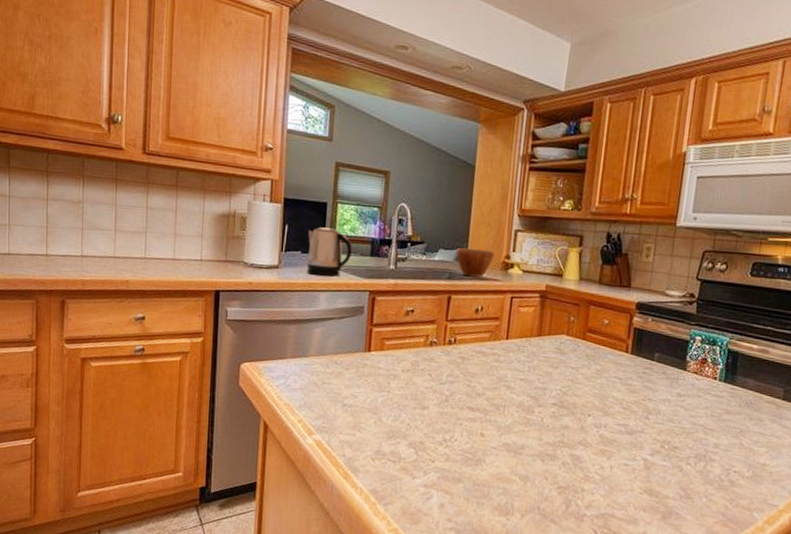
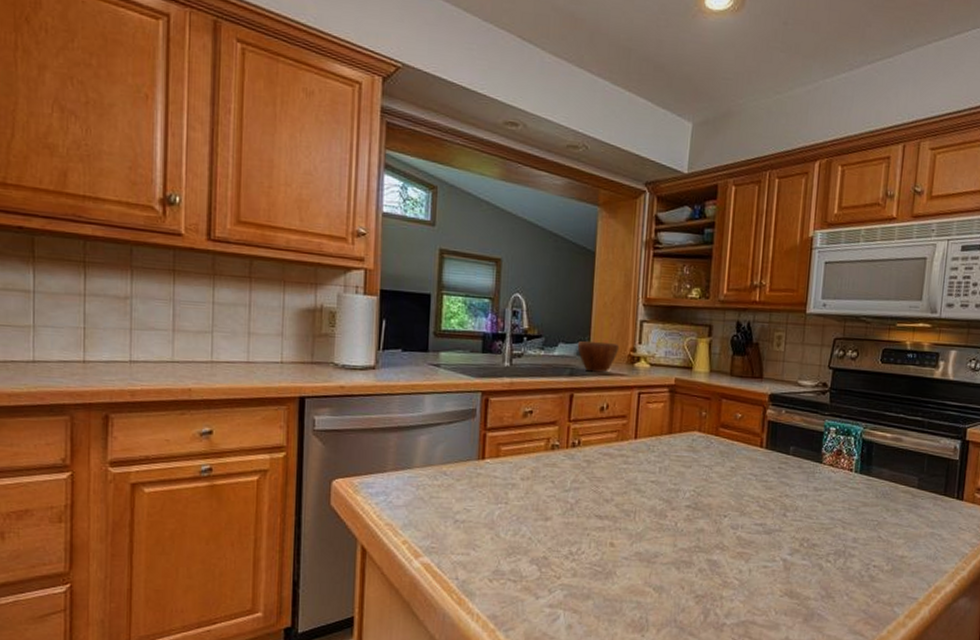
kettle: present [307,227,352,277] -> none [409,322,461,378]

